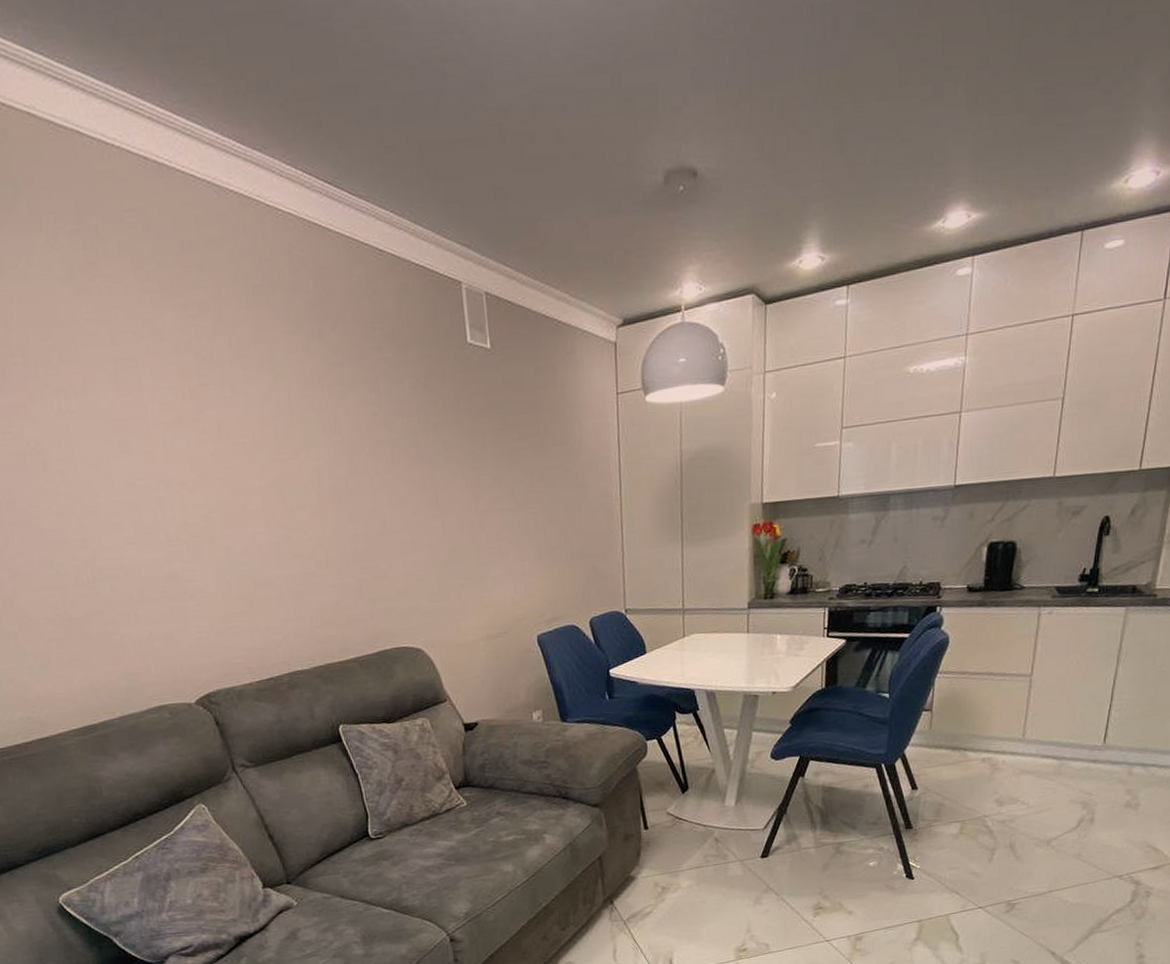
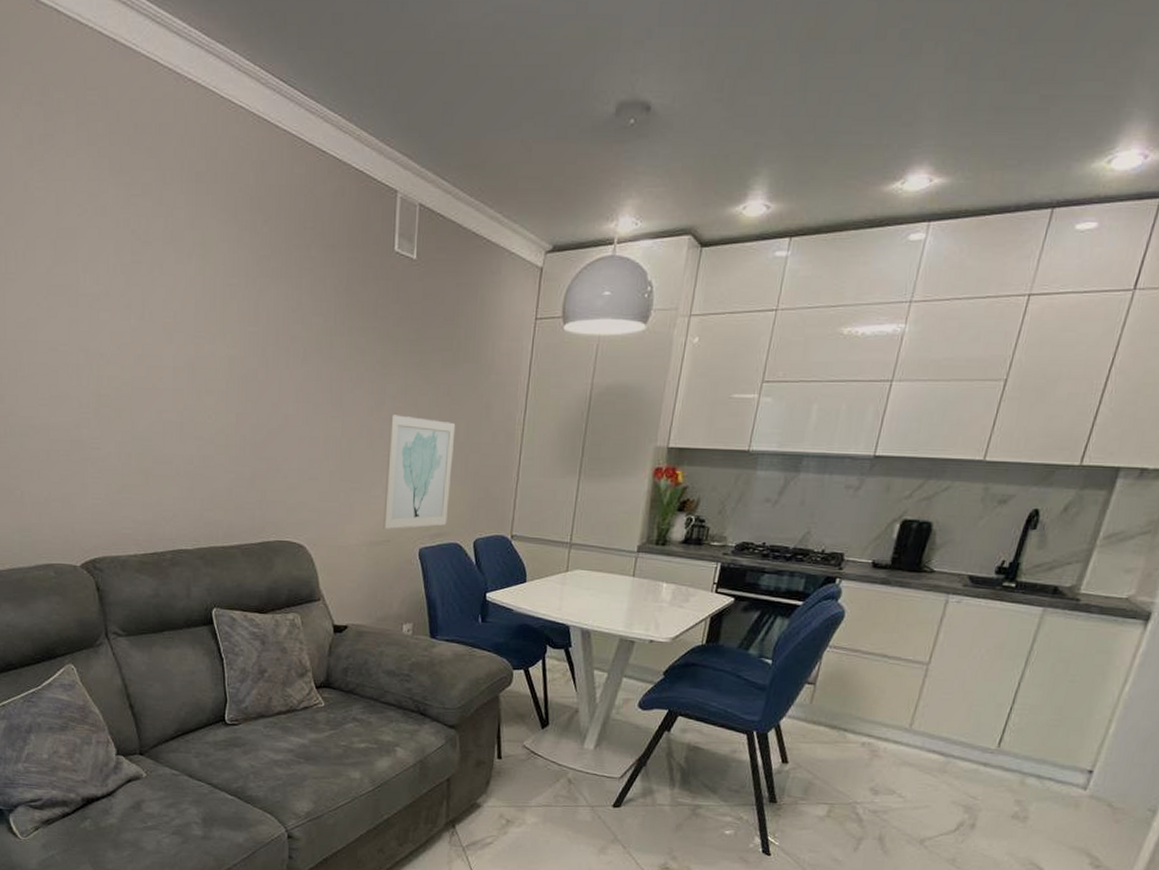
wall art: none [488,505,561,621] -> present [383,414,456,529]

